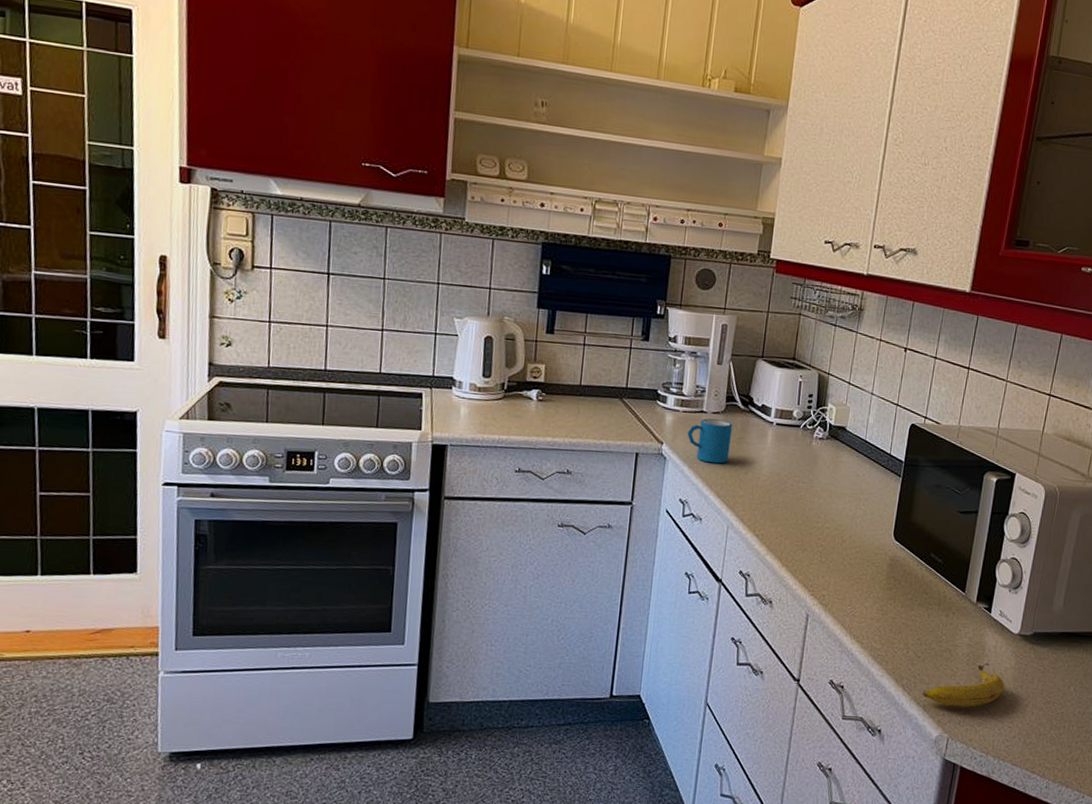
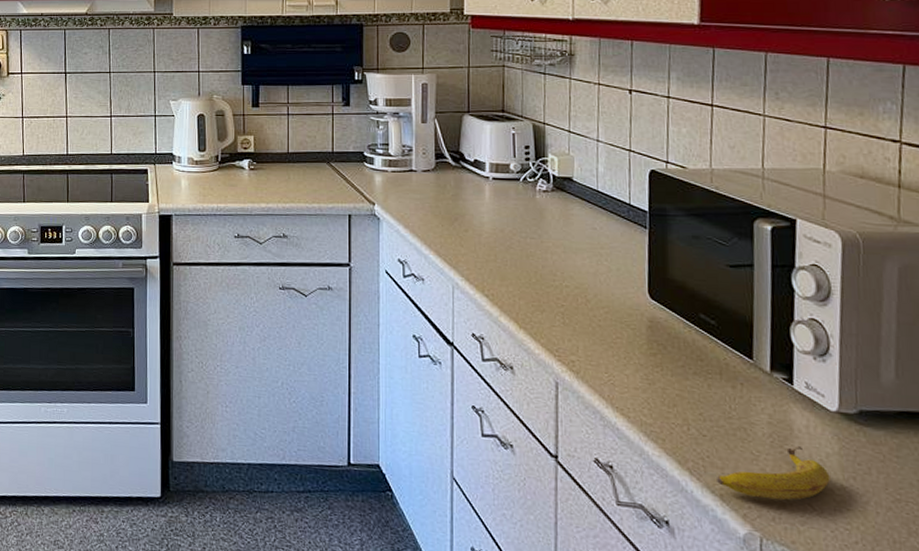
mug: present [687,418,733,464] -> none [398,177,446,222]

